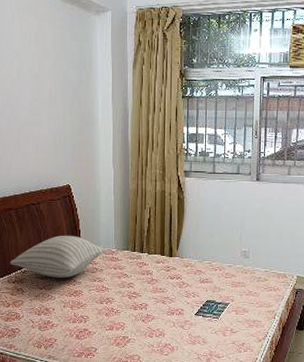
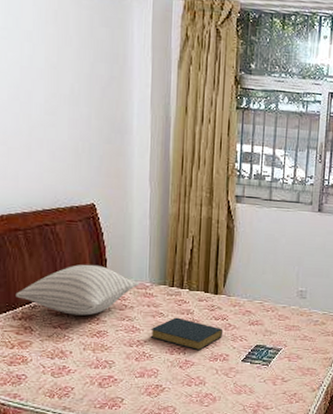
hardback book: none [117,277,178,306] -> present [150,317,224,351]

